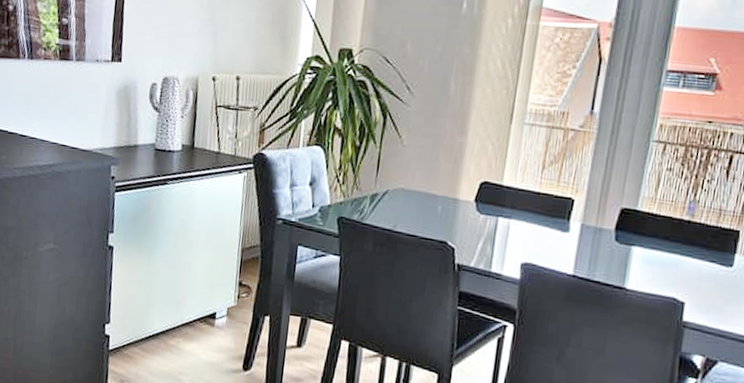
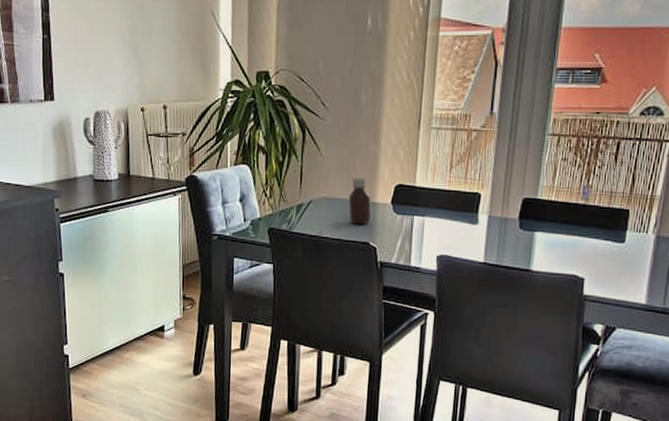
bottle: none [427,170,453,222] -> present [348,178,372,225]

